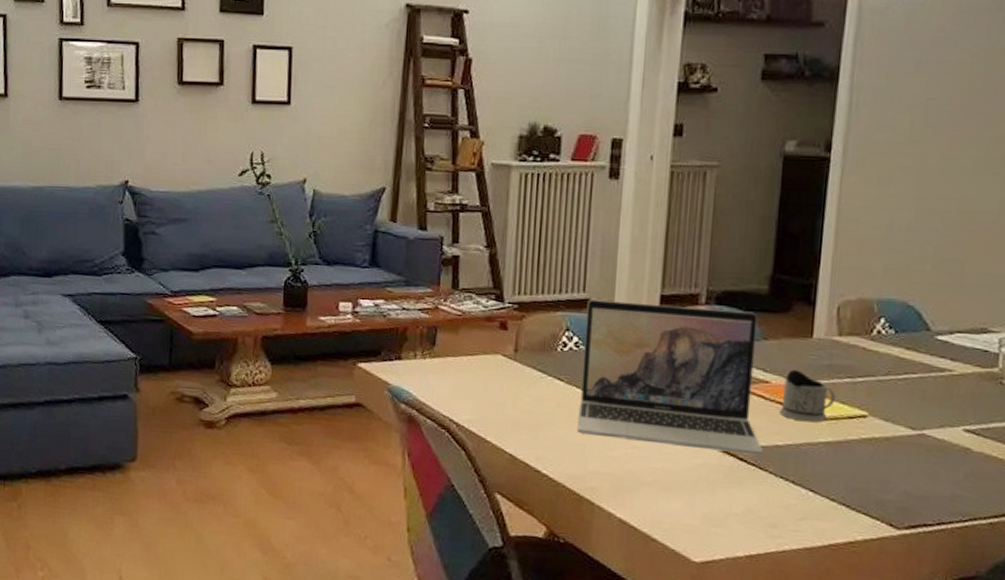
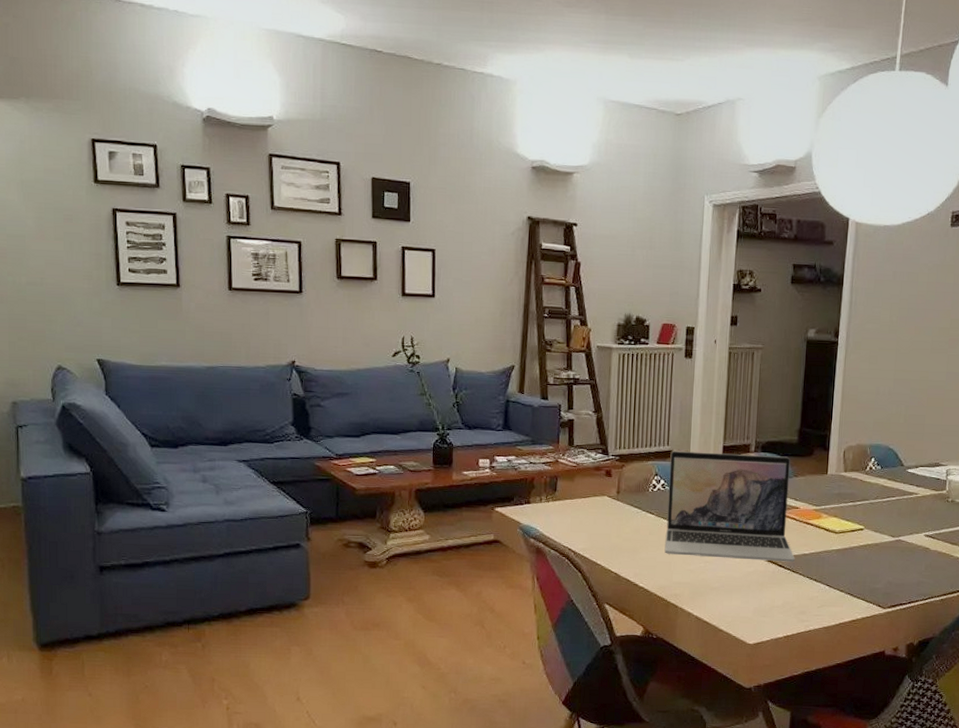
tea glass holder: present [779,369,836,423] -> none [805,498,843,536]

